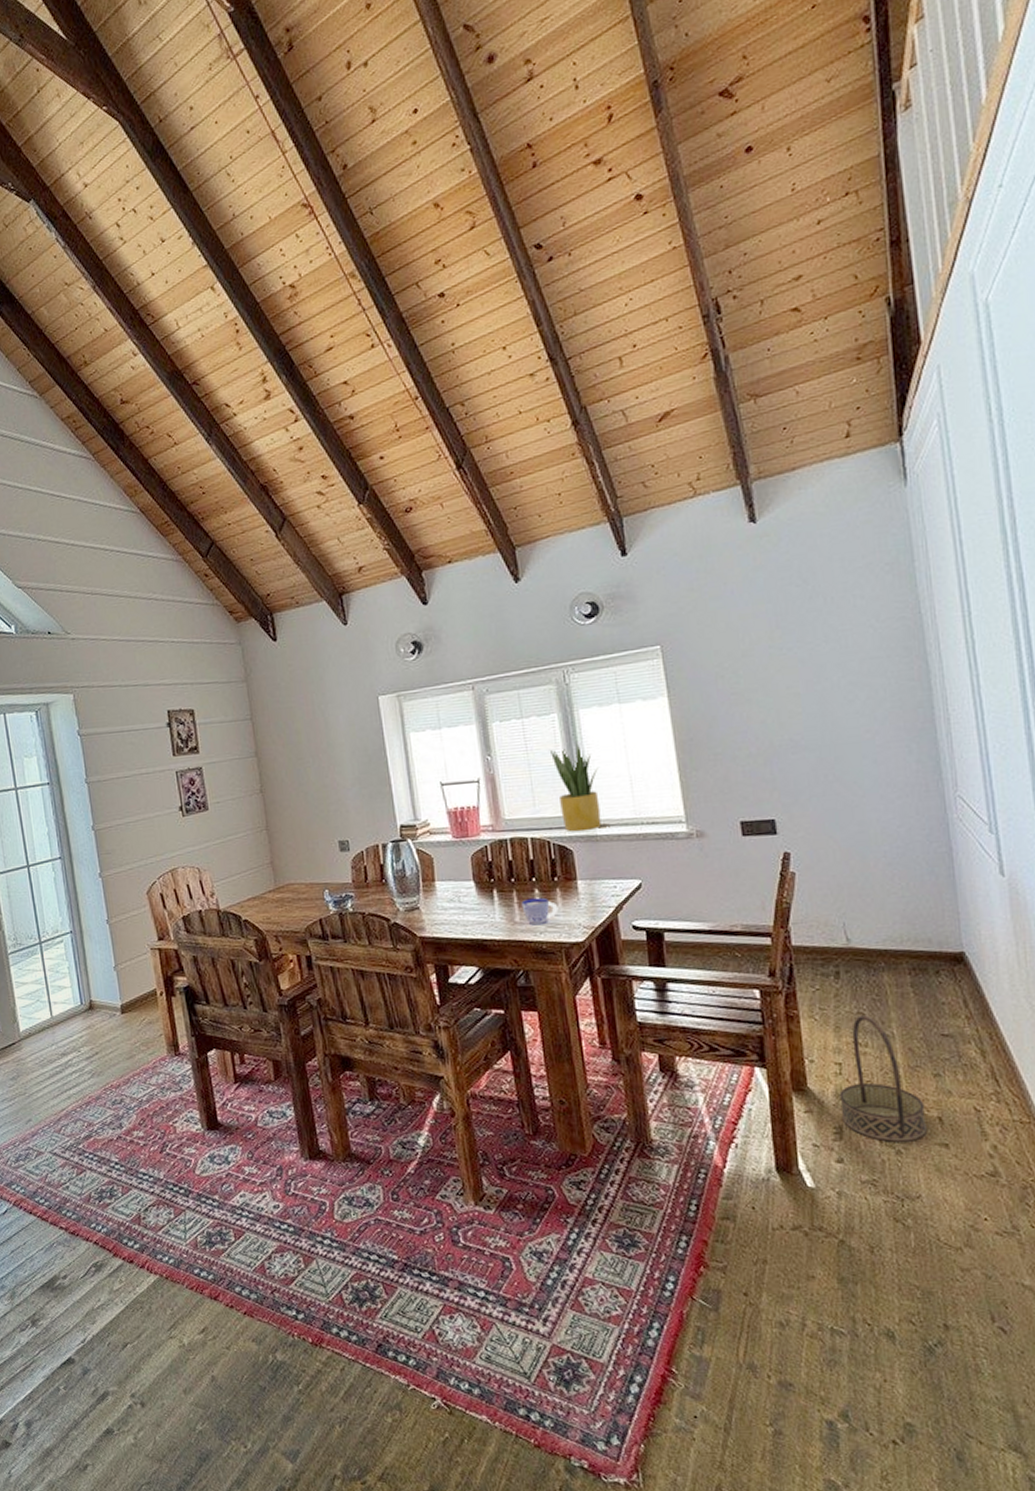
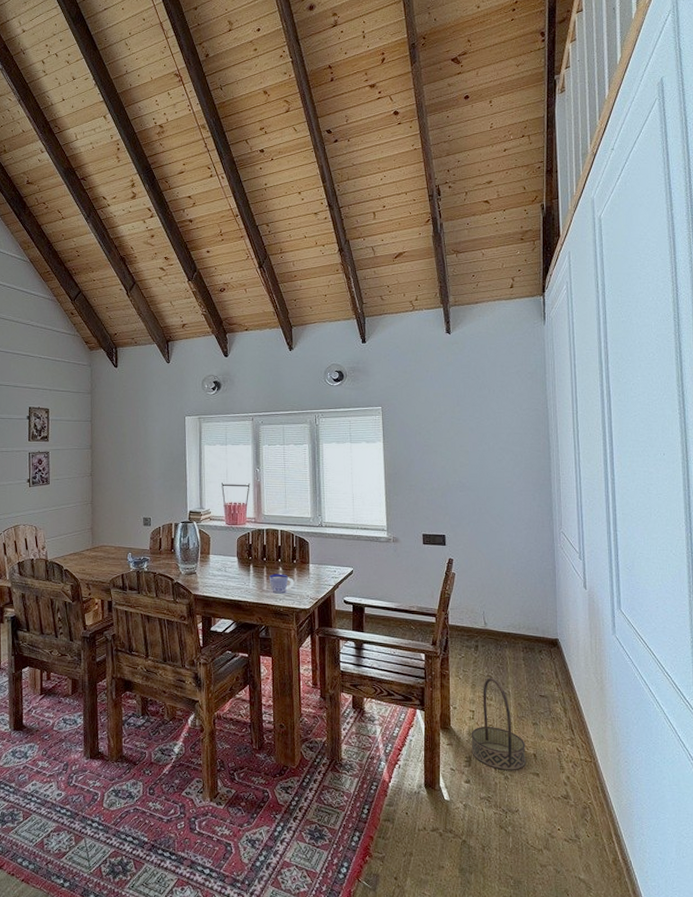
planter: present [550,742,602,833] -> none [301,466,332,530]

